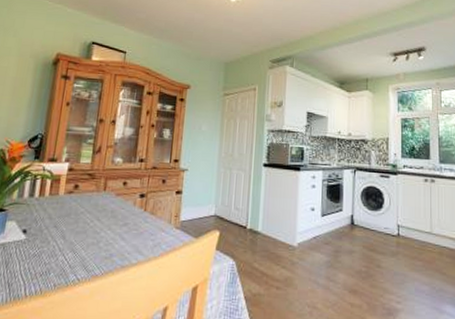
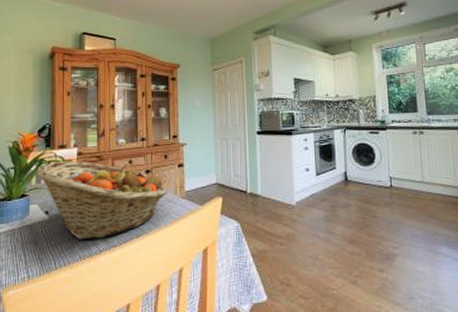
fruit basket: none [19,175,161,266] -> present [36,160,167,239]

